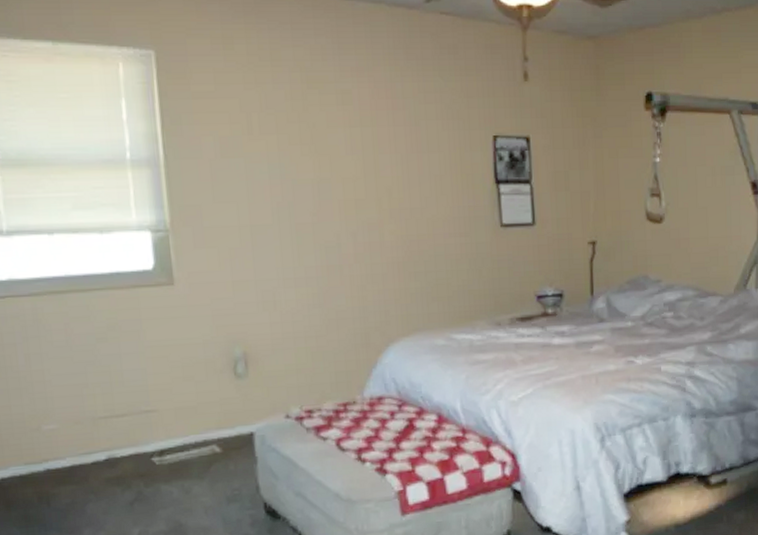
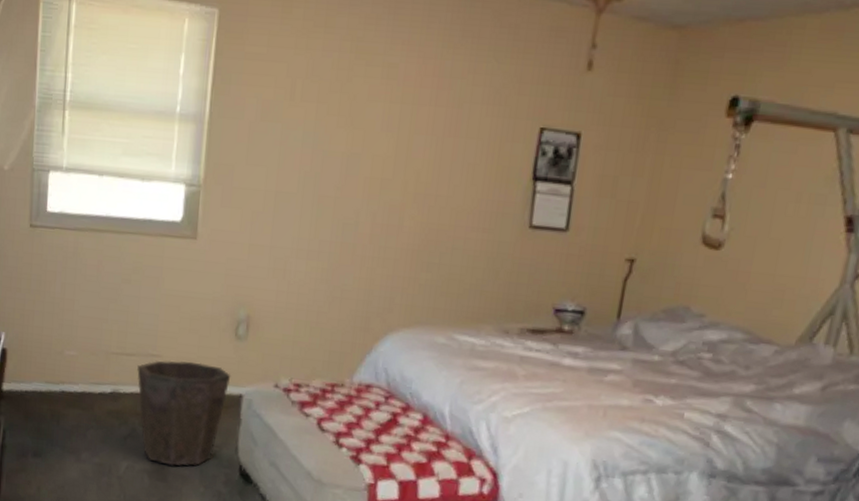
waste bin: none [132,409,238,521] -> present [137,360,231,466]

